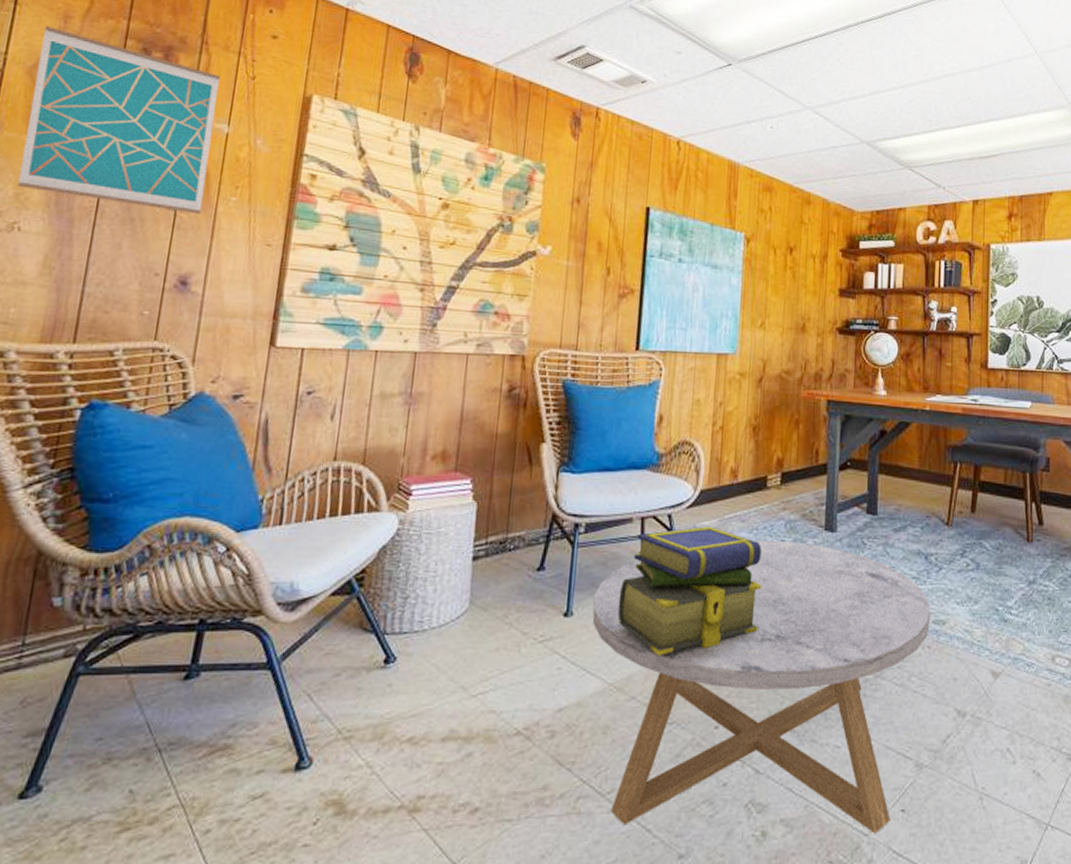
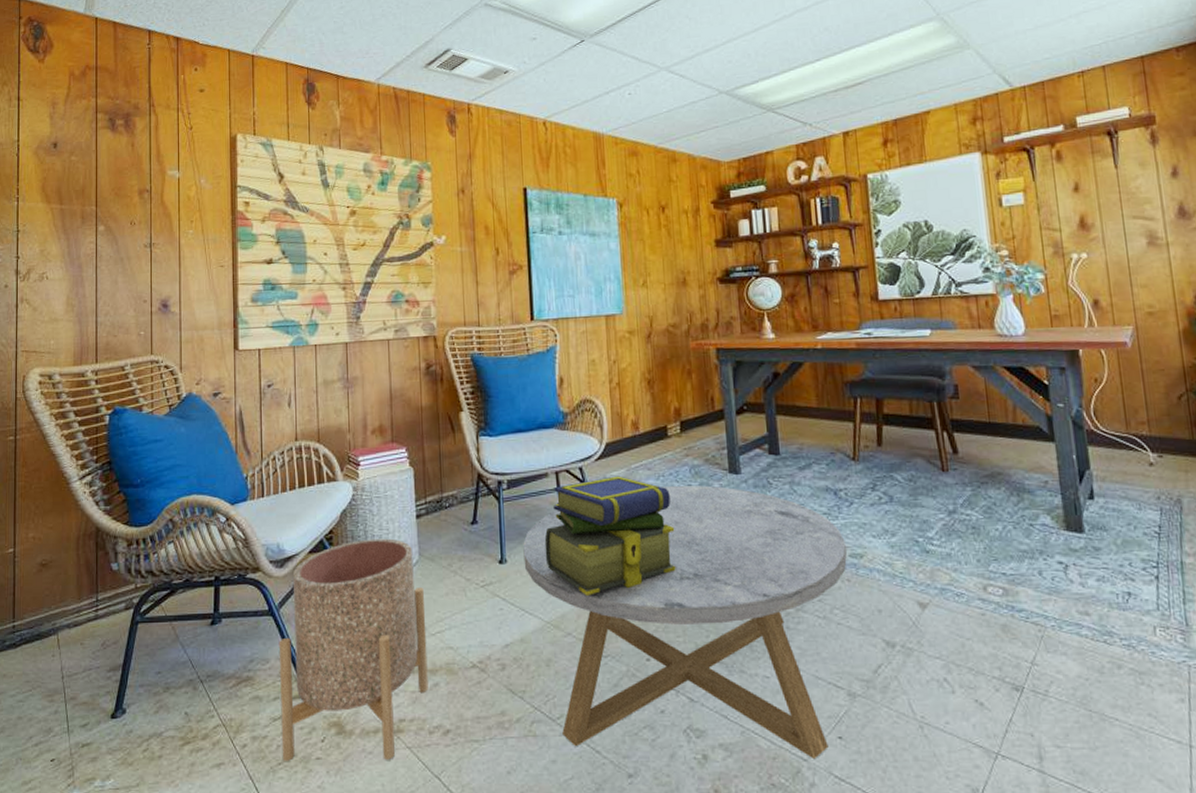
wall art: present [17,25,221,215] -> none [40,113,169,249]
planter: none [256,581,470,849] -> present [278,538,428,761]

